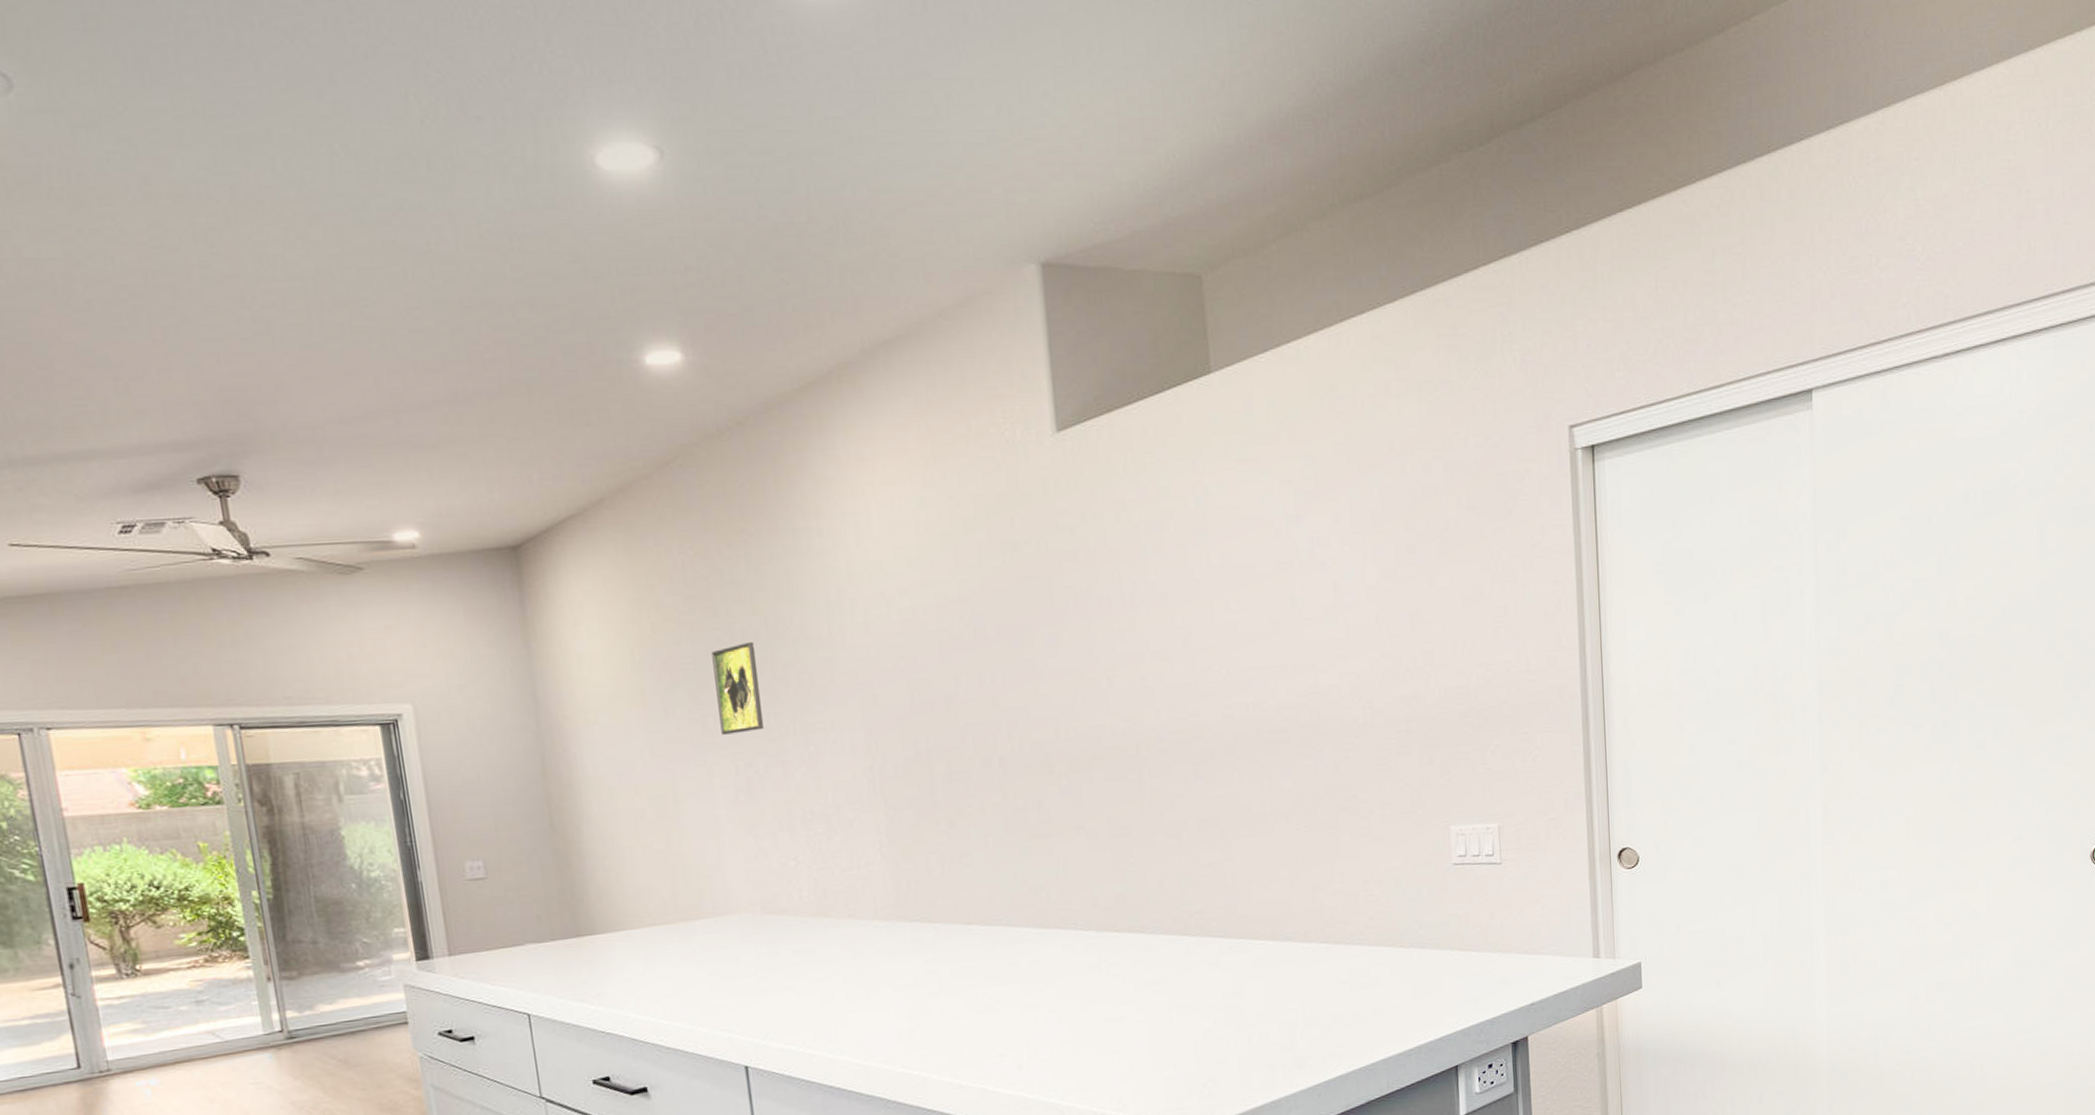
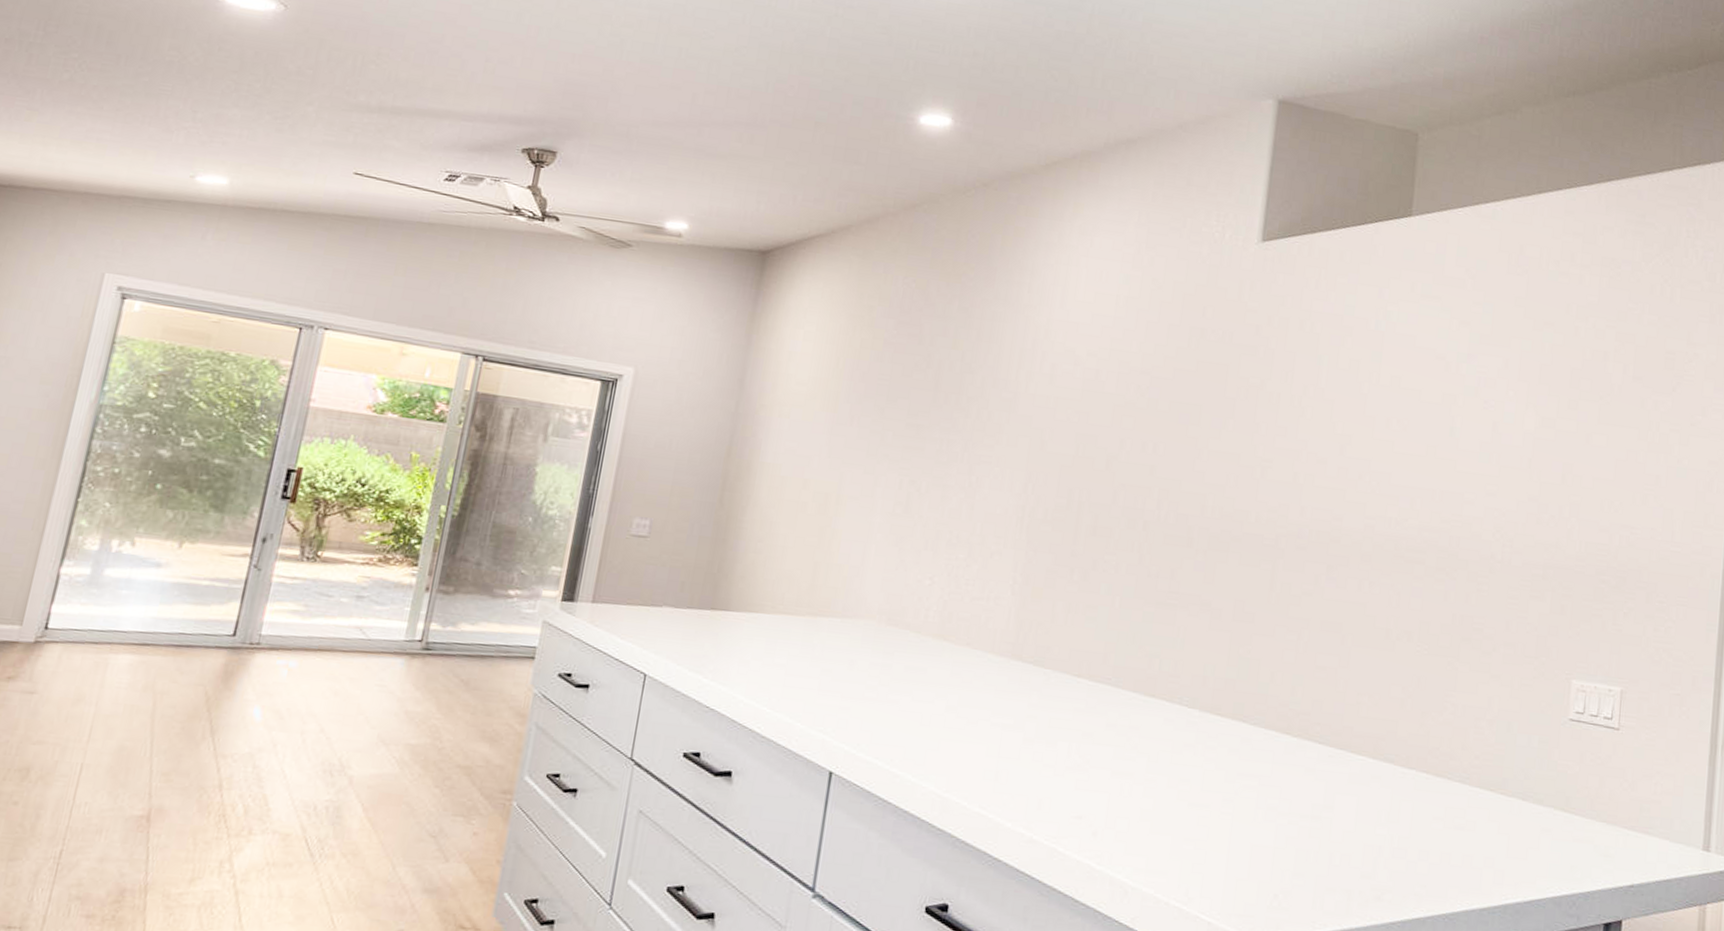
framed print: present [711,642,765,735] -> none [896,371,948,452]

